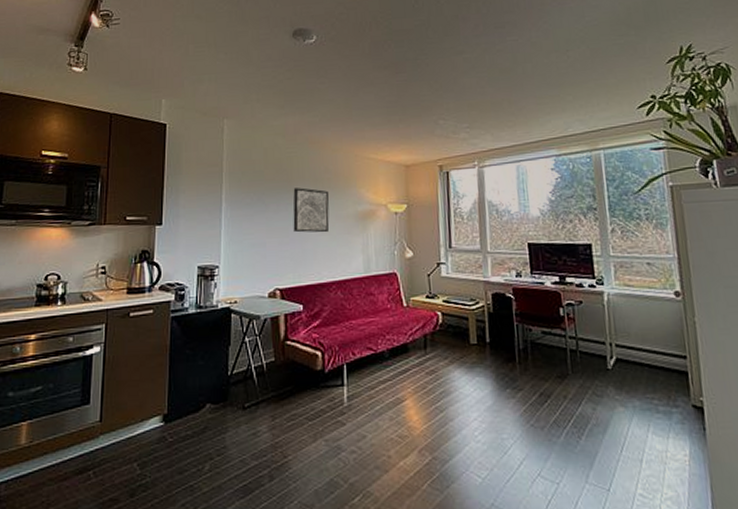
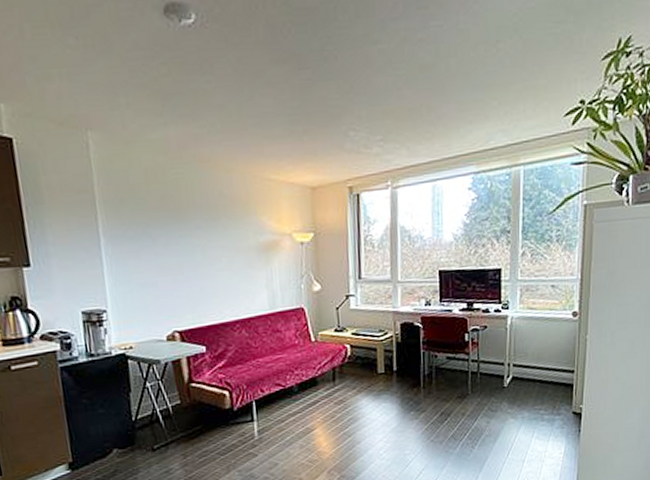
wall art: present [293,187,330,233] -> none [183,217,229,269]

